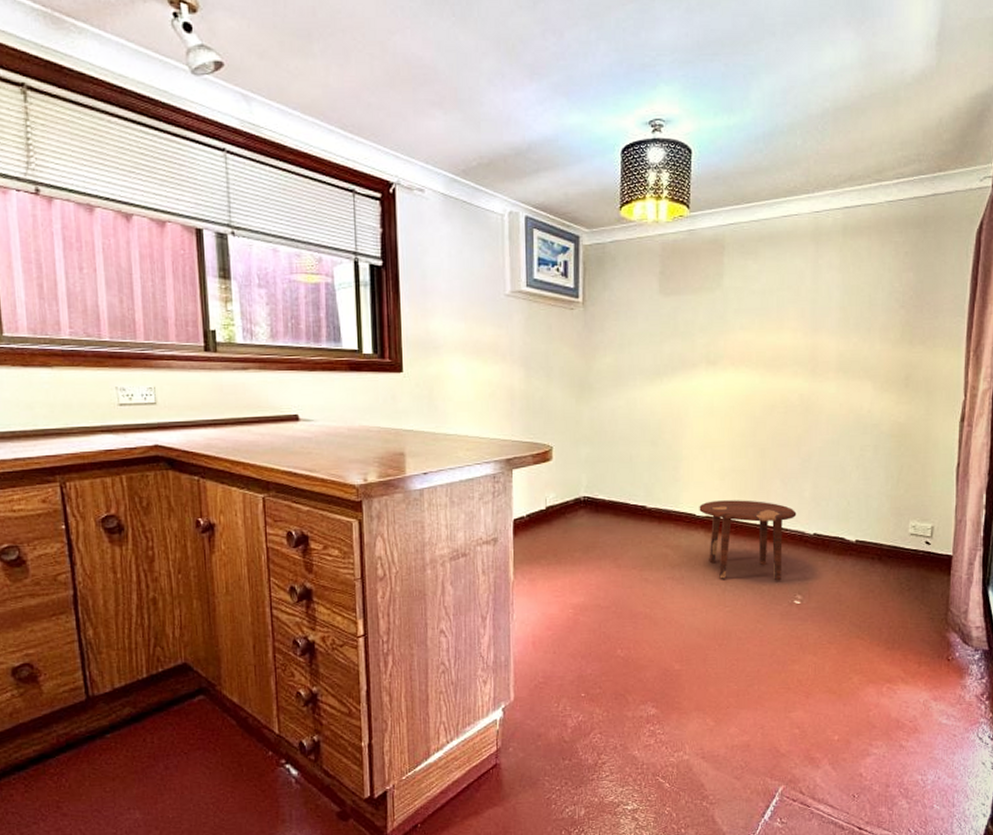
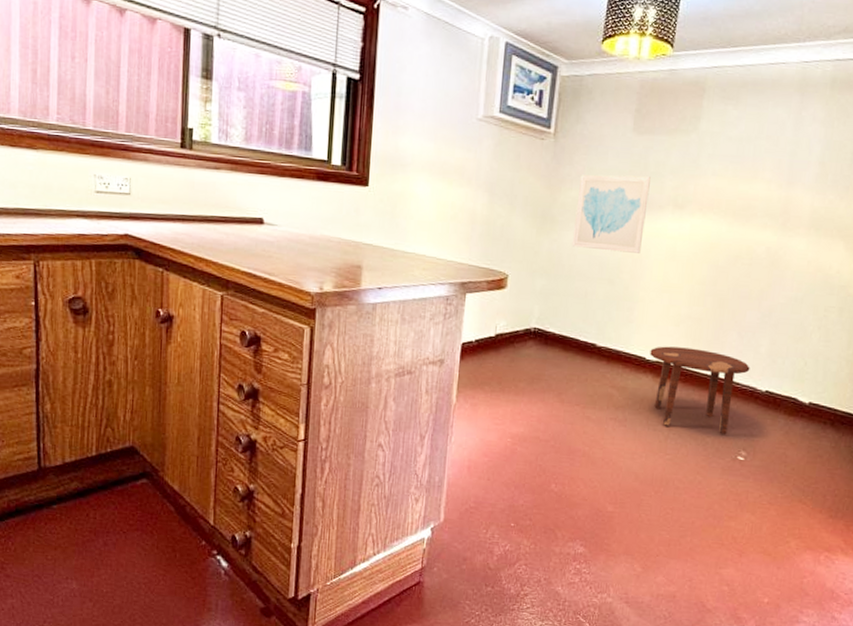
wall art: none [611,337,681,413] -> present [572,174,651,253]

